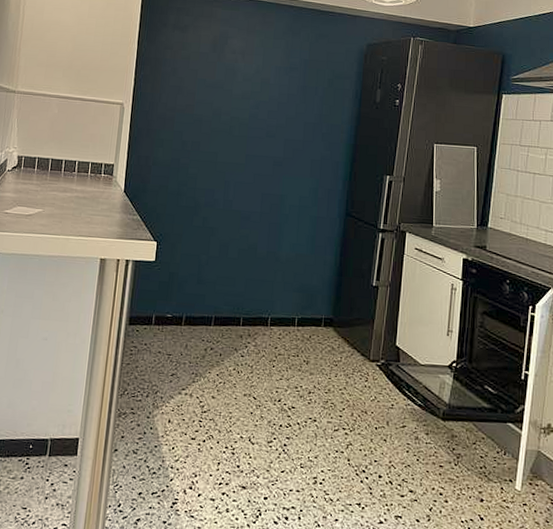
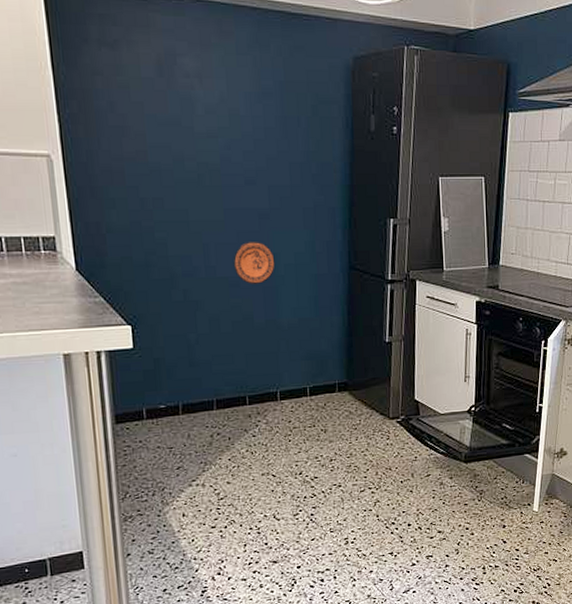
decorative plate: none [247,183,282,219] -> present [233,242,275,284]

